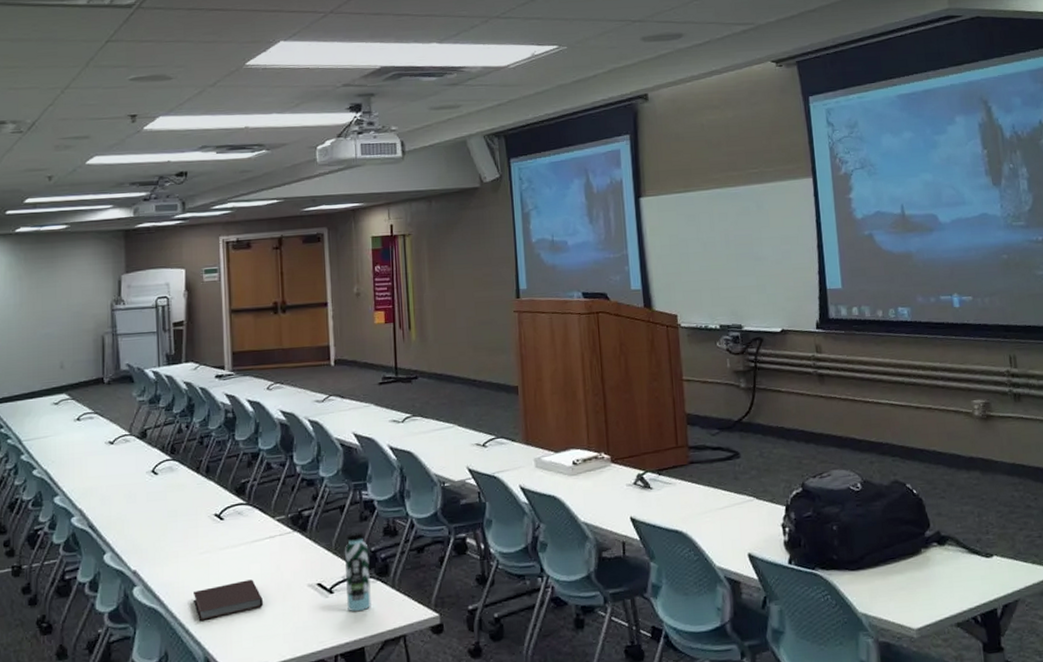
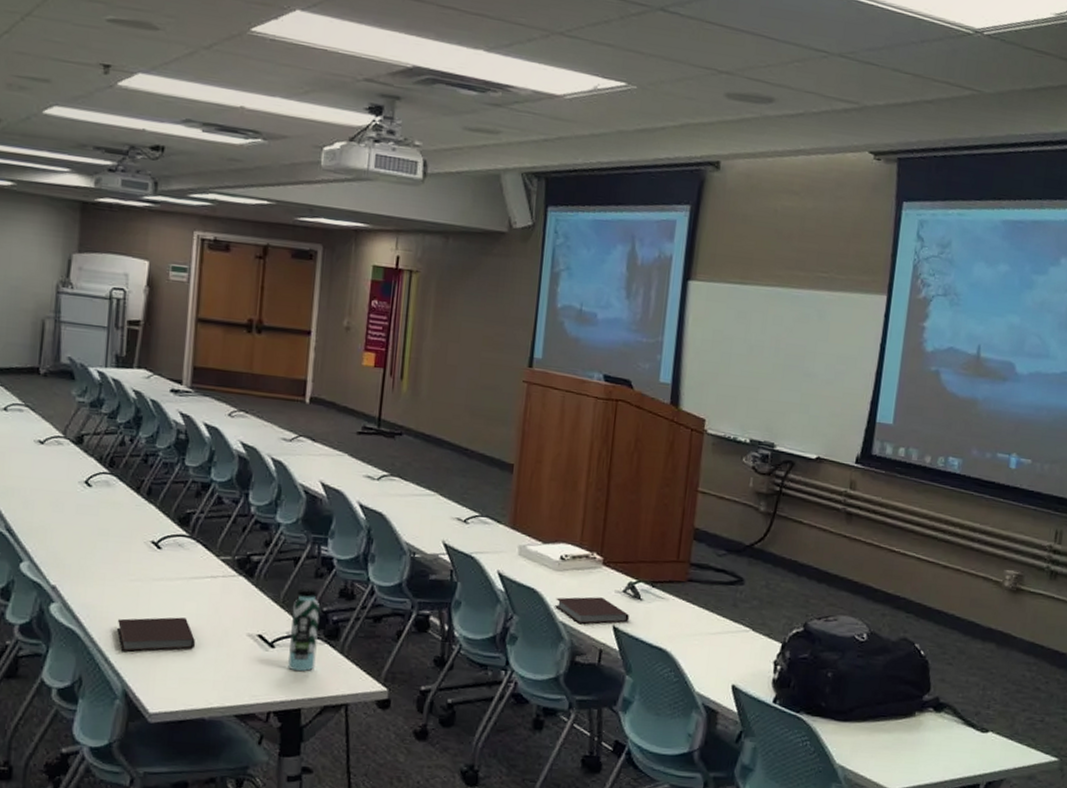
notebook: none [575,493,644,522] -> present [555,597,629,625]

